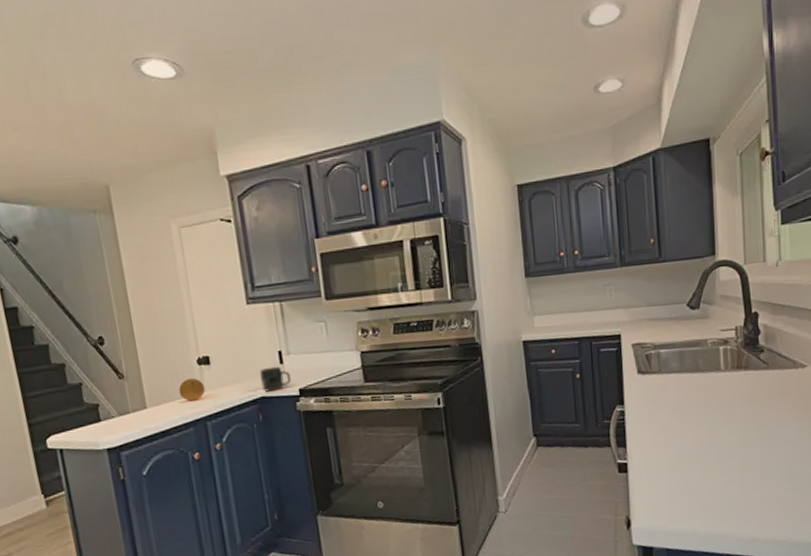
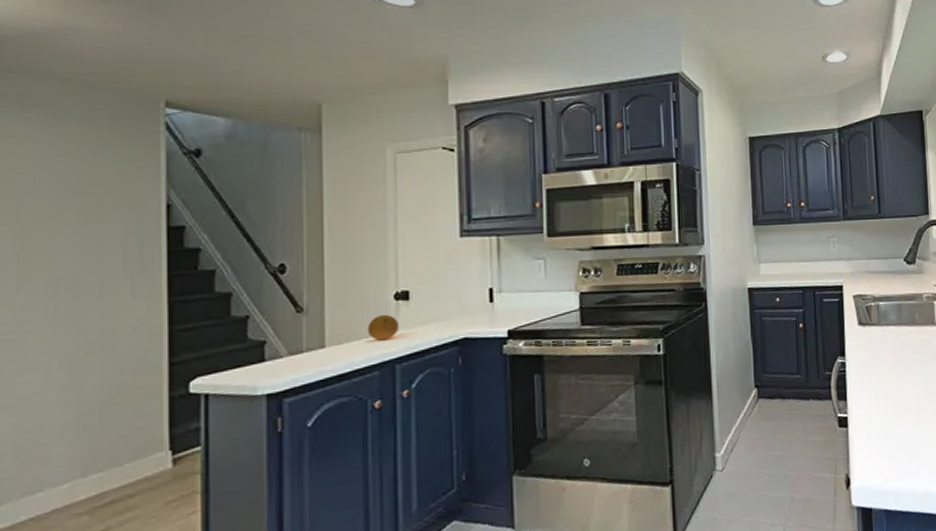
mug: present [259,366,291,392] -> none [465,304,500,333]

